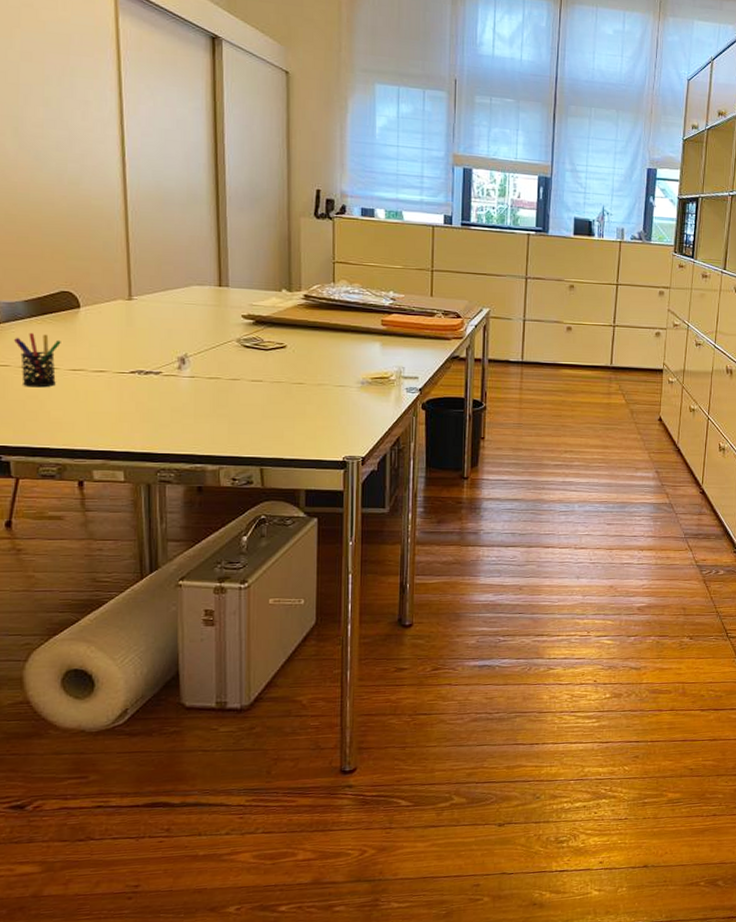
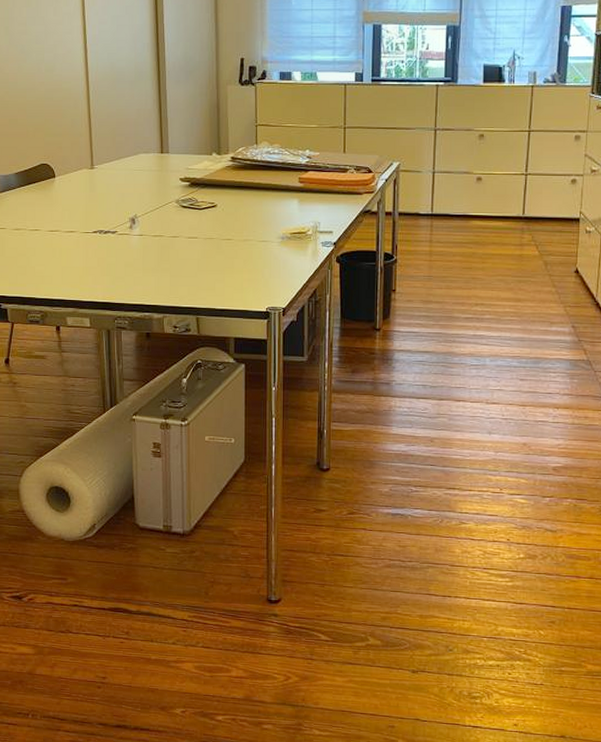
pen holder: present [14,333,61,388] -> none [9,201,42,247]

